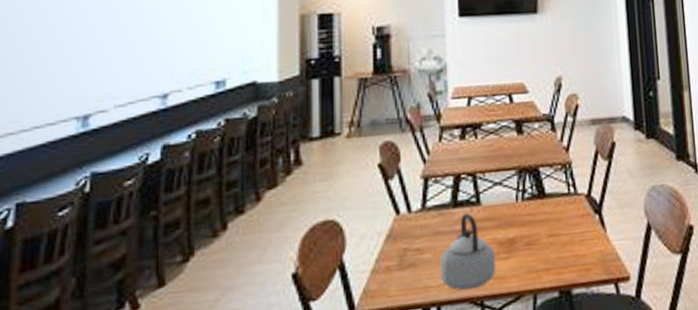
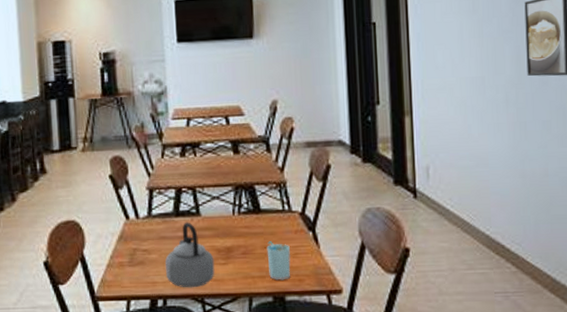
cup: none [552,228,577,272] -> present [266,241,291,281]

